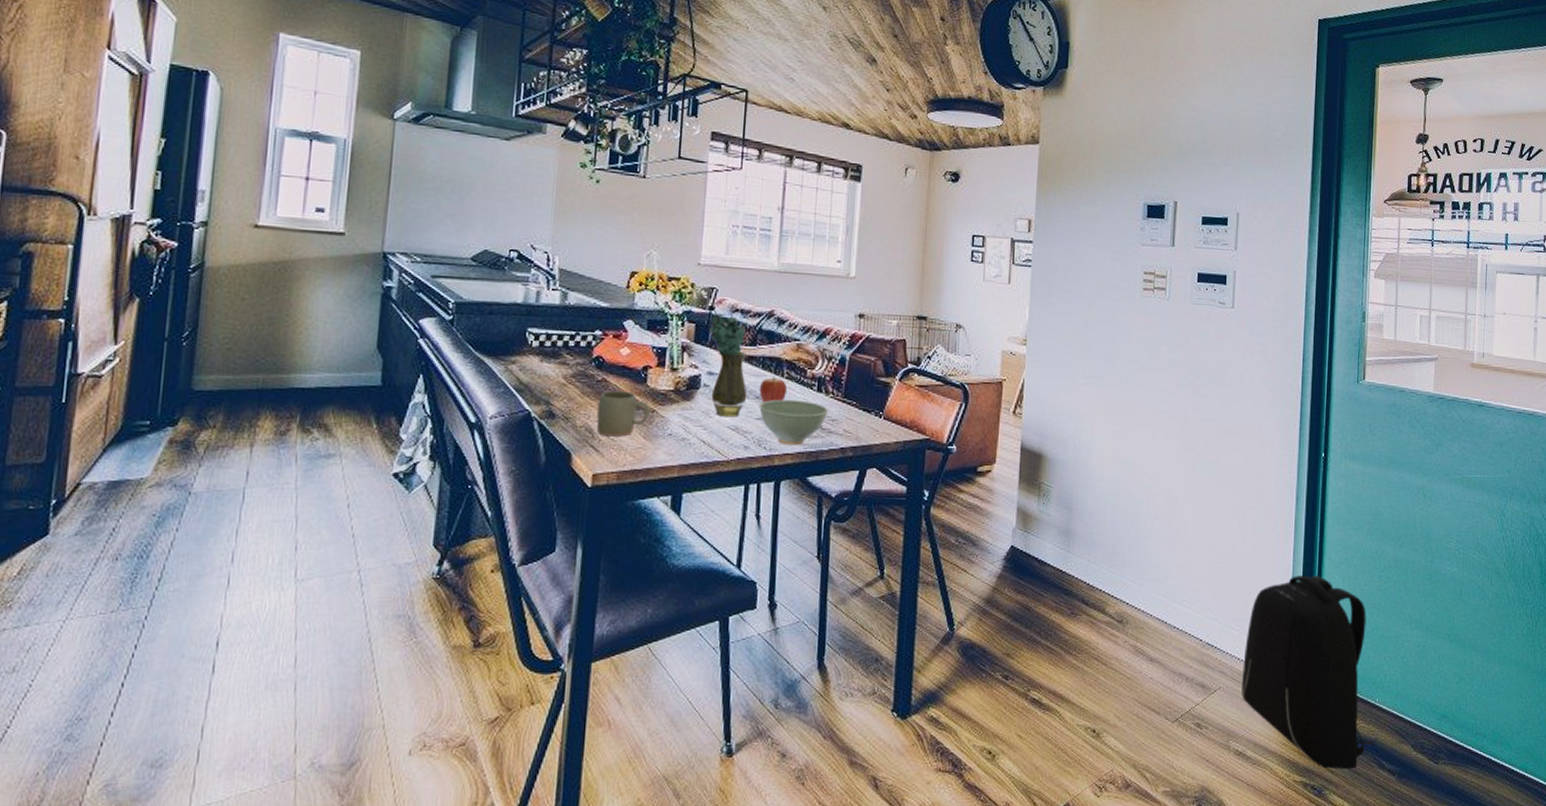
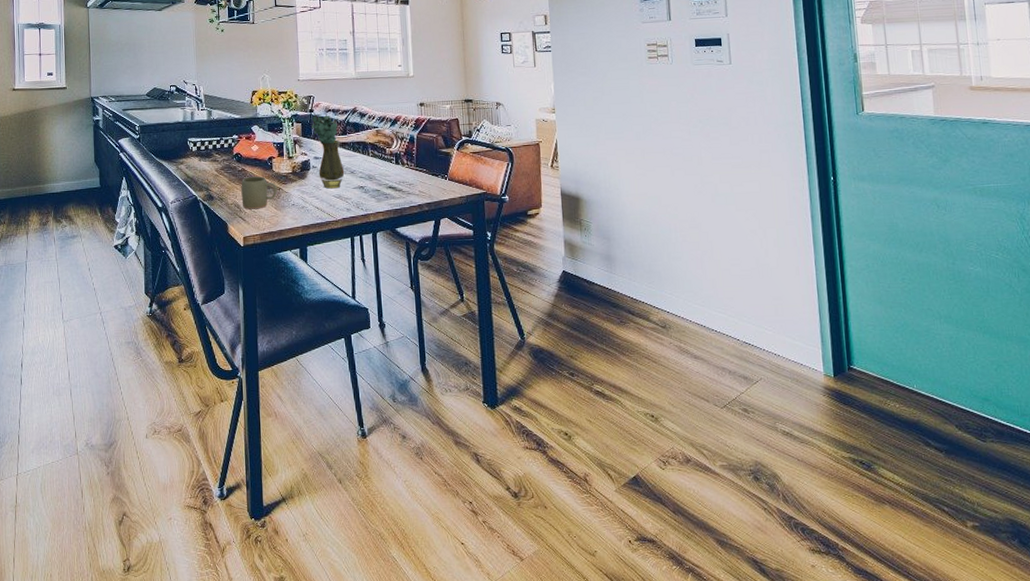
fruit: present [758,376,788,403] -> none [352,155,374,176]
bowl: present [759,399,828,446] -> none [354,171,406,206]
backpack: present [1241,575,1375,769] -> none [780,281,918,446]

